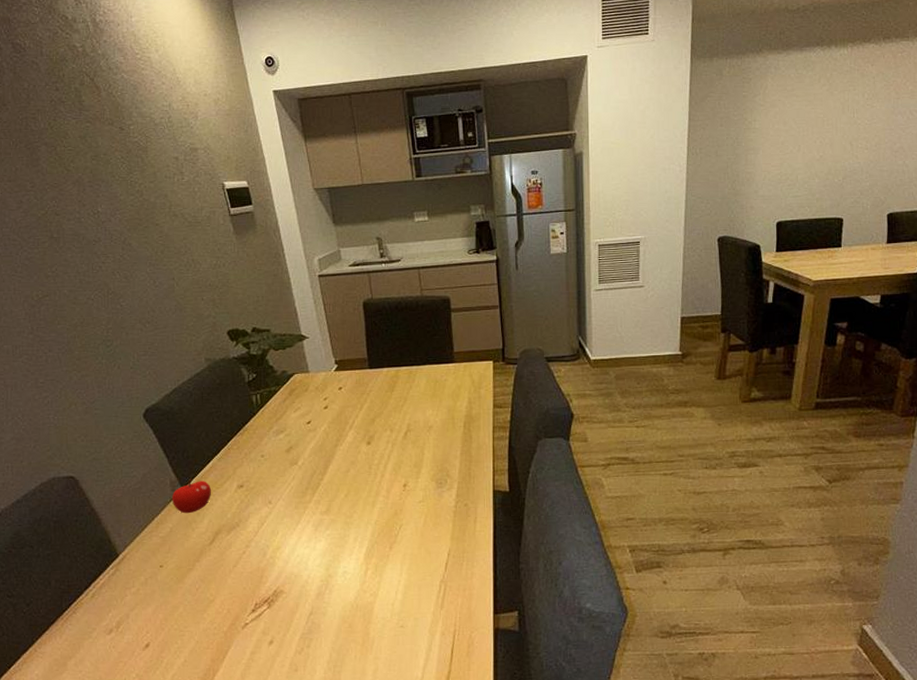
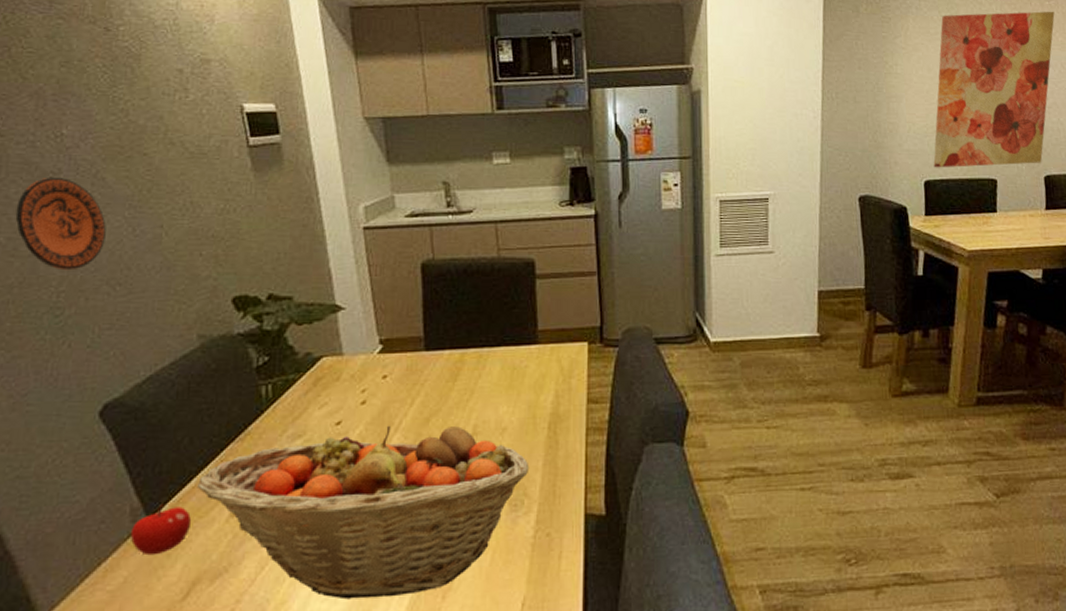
decorative plate: none [73,244,135,313] -> present [15,177,106,271]
fruit basket: none [214,424,451,547] -> present [198,425,530,600]
wall art: none [785,62,907,210] -> present [933,11,1055,168]

